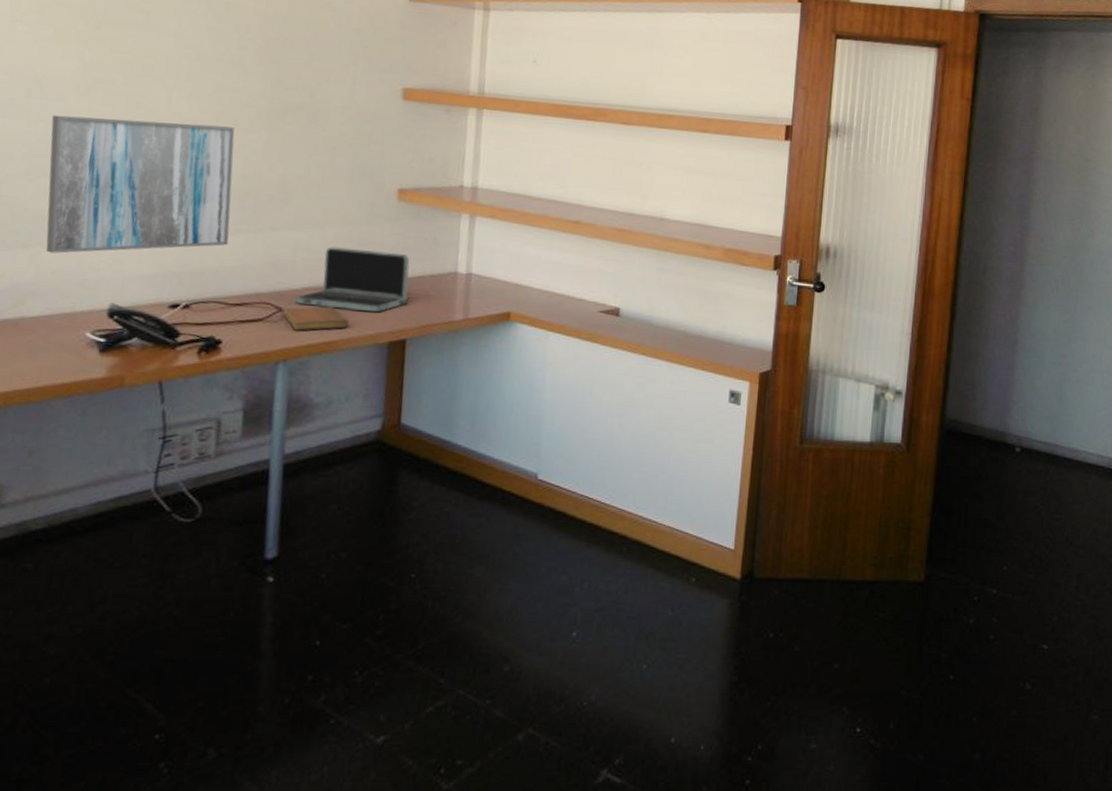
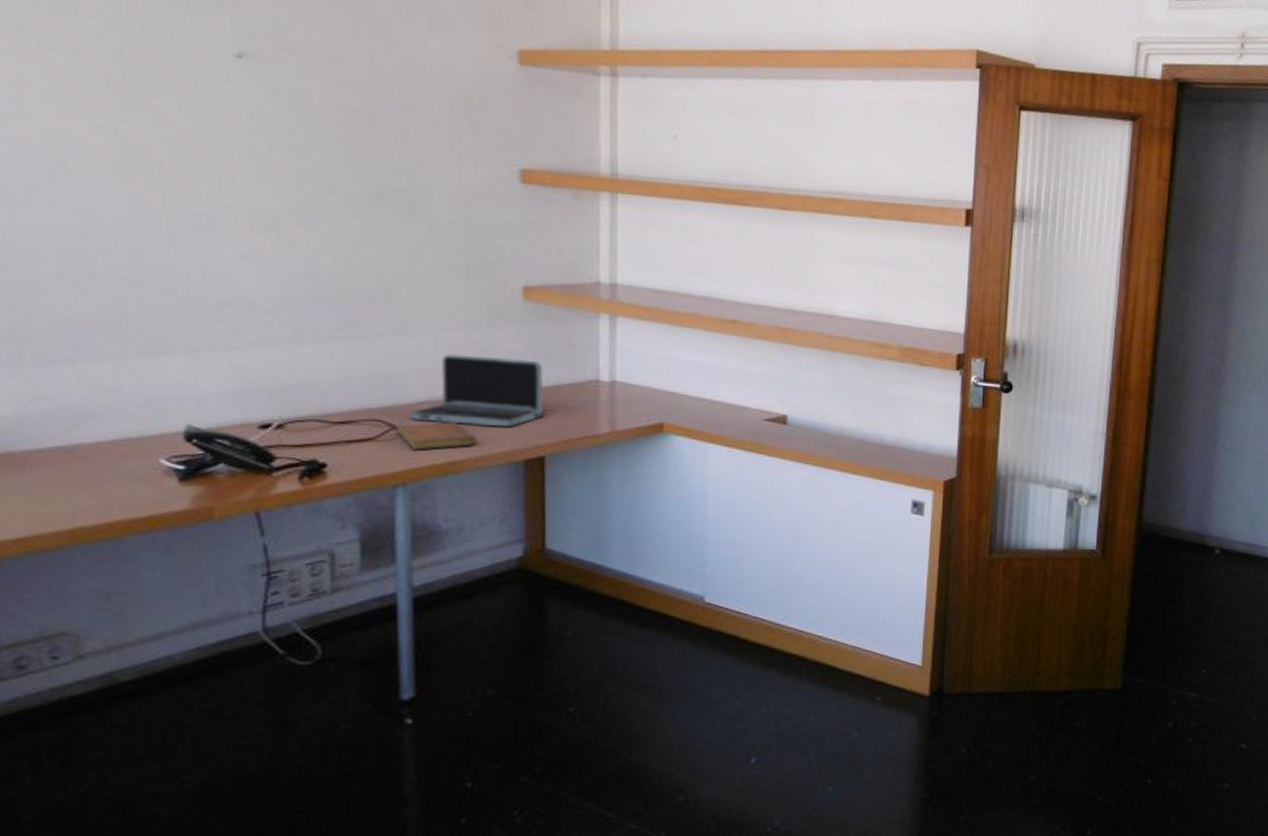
wall art: present [45,115,235,254] -> none [87,203,324,369]

